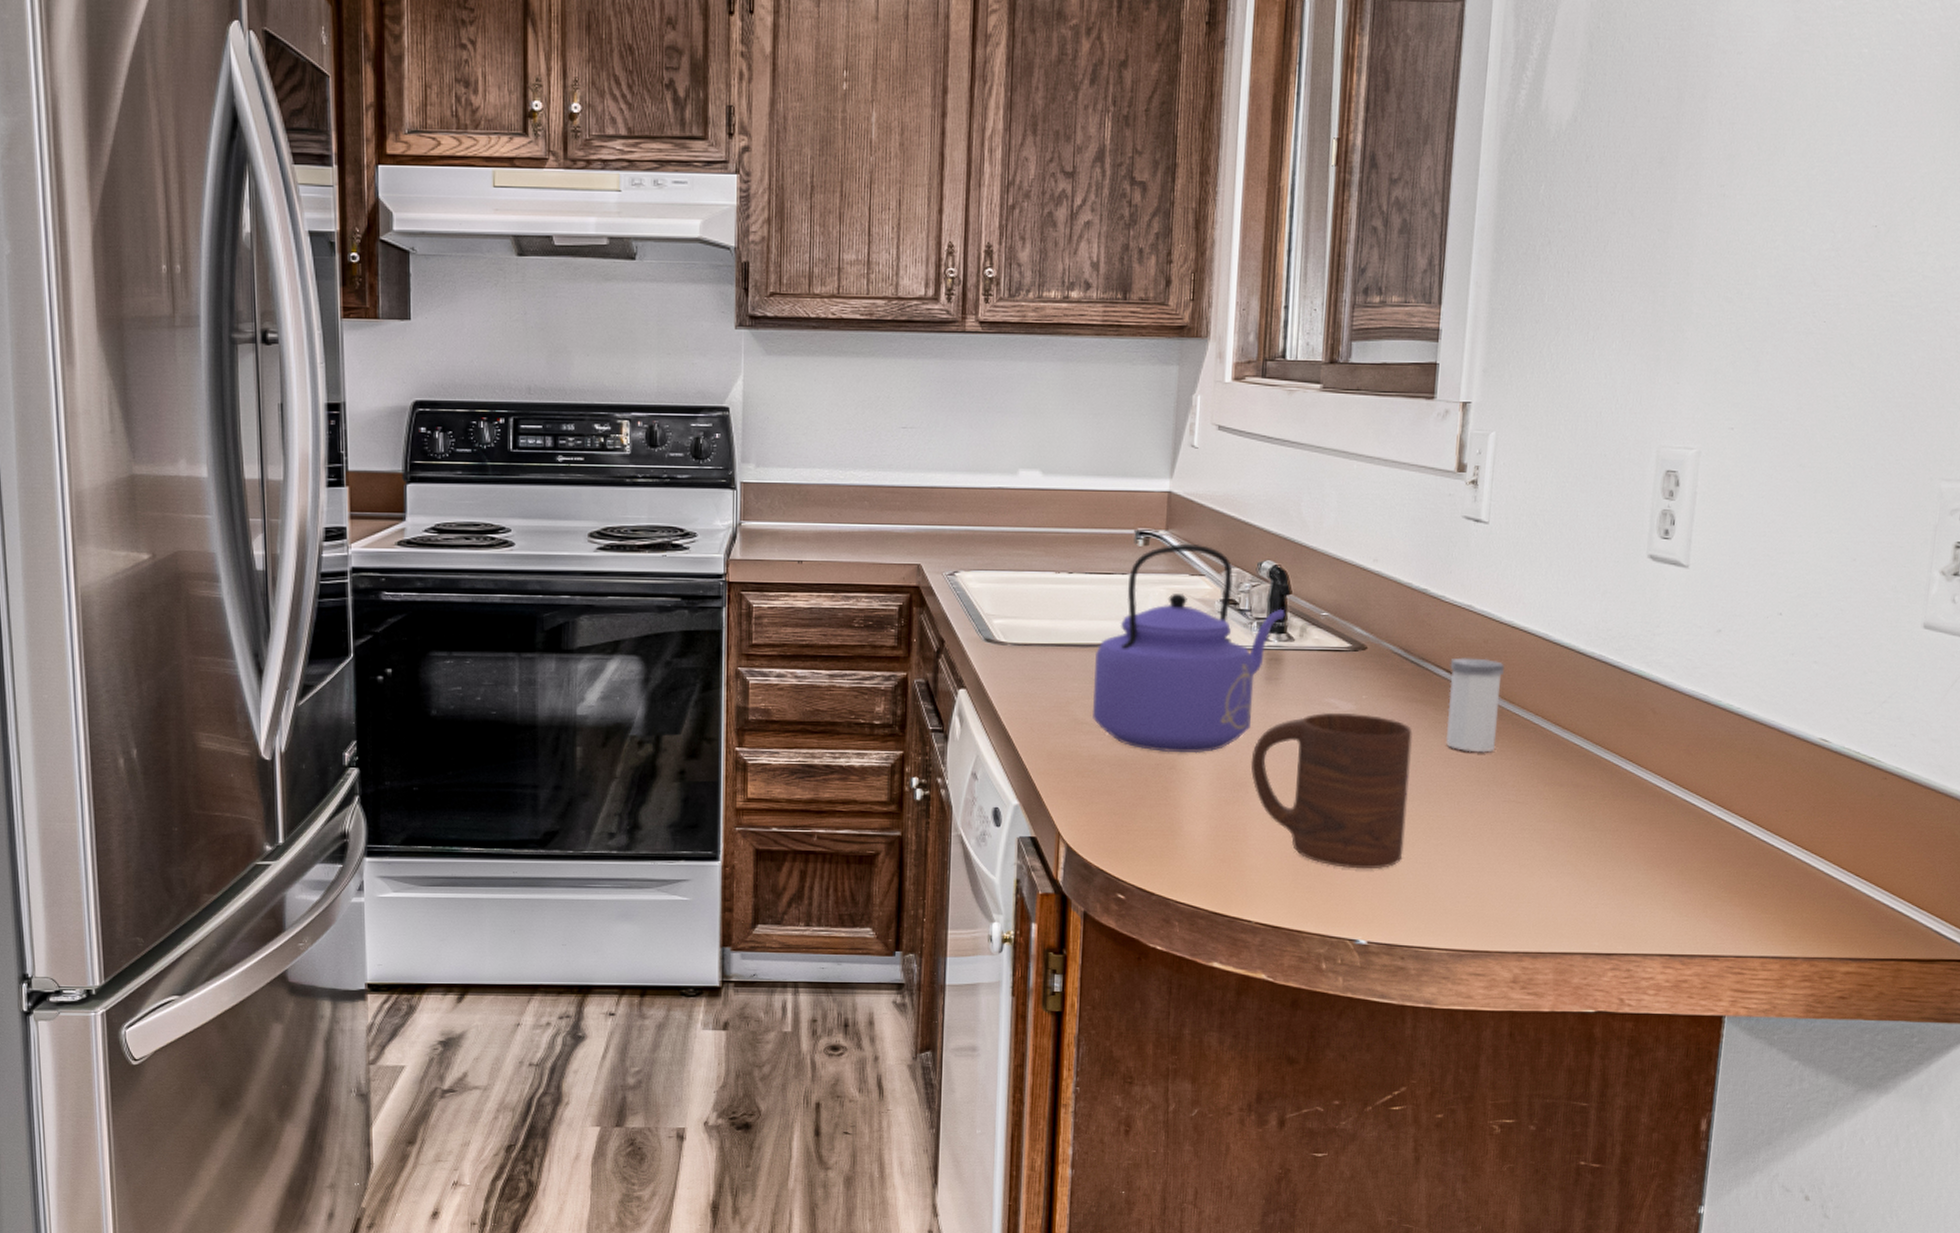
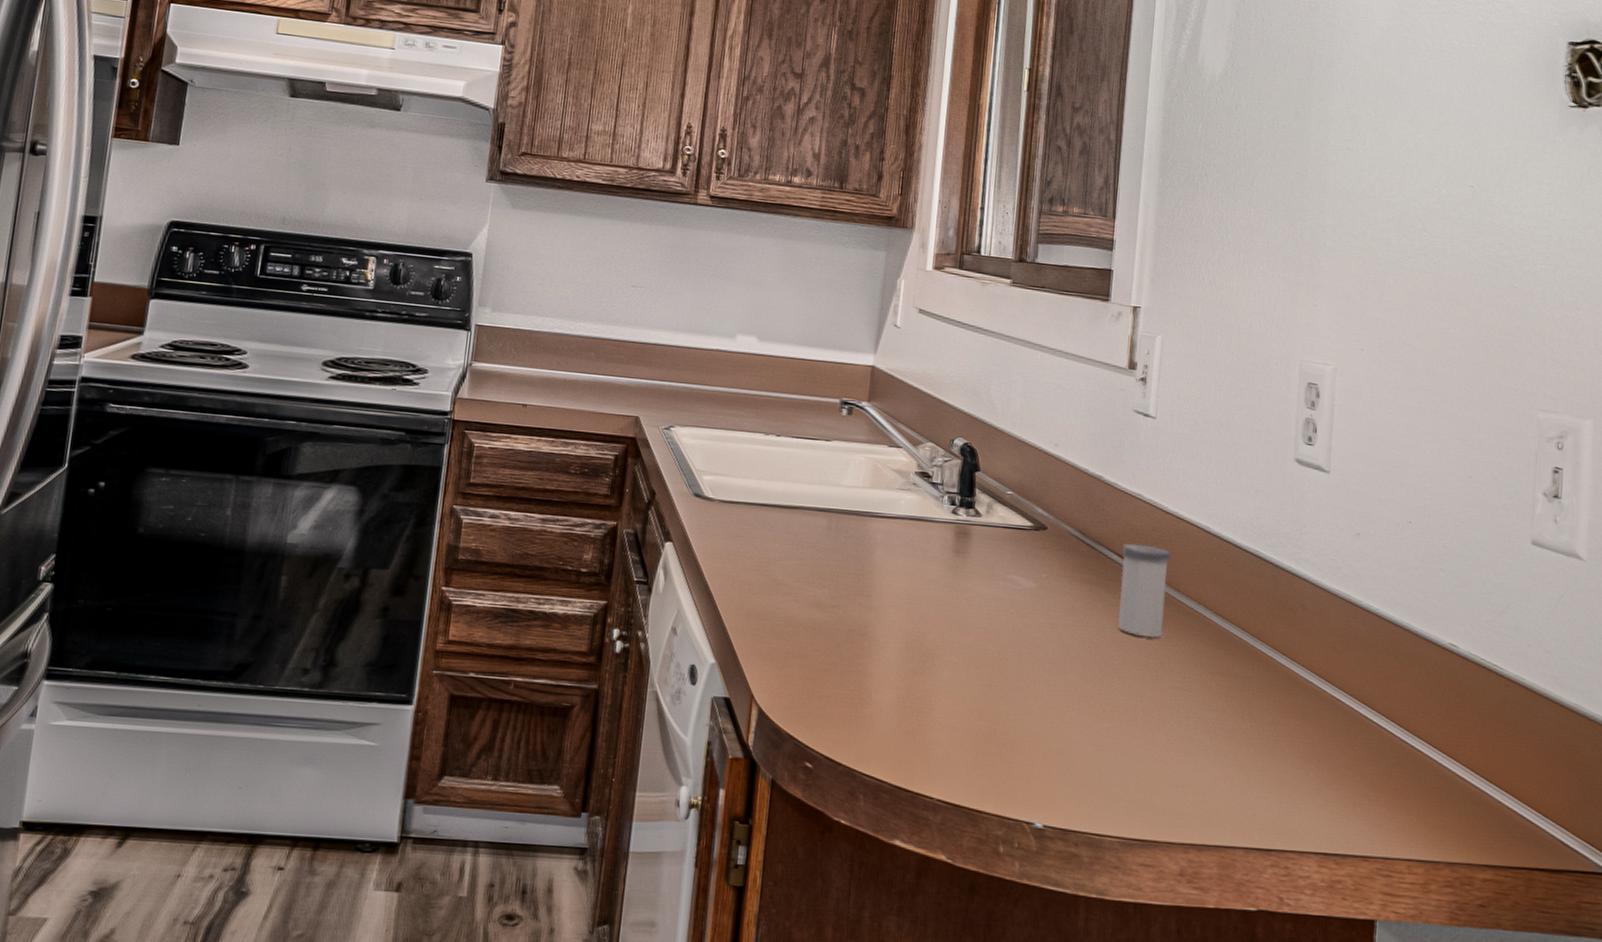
kettle: present [1093,543,1285,754] -> none [791,415,974,622]
cup: present [1250,712,1413,870] -> none [937,588,1088,751]

